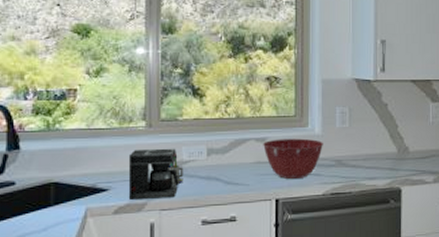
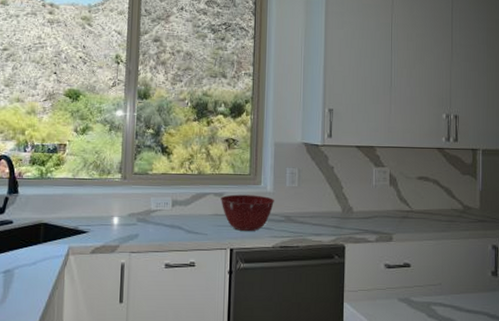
coffee maker: present [128,148,184,199] -> none [104,197,151,242]

